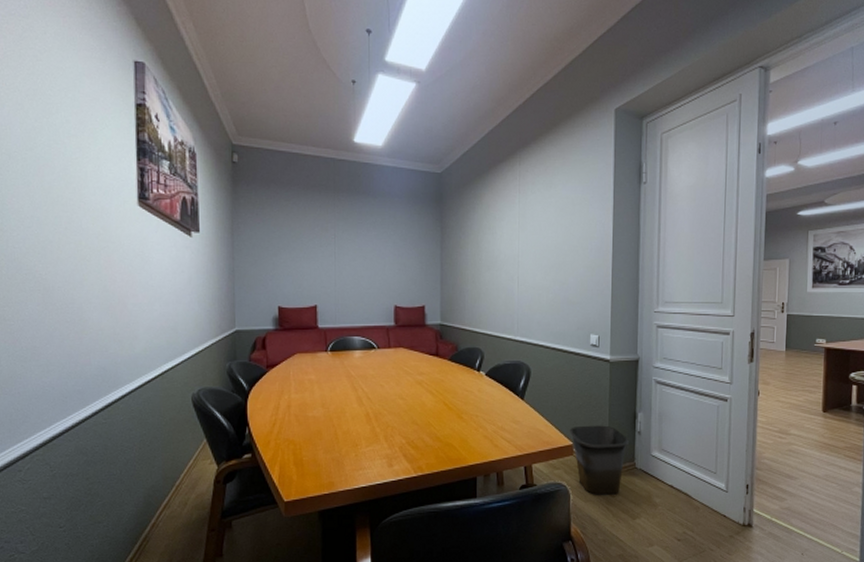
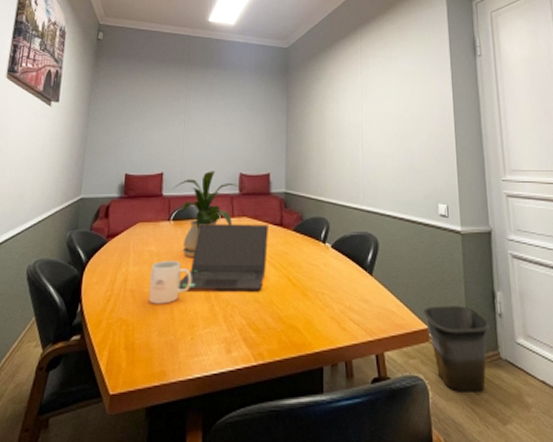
mug: none [311,387,353,427] -> present [148,260,192,304]
house plant: none [328,303,399,386] -> present [173,171,244,258]
laptop: none [340,354,424,415] -> present [178,224,268,292]

